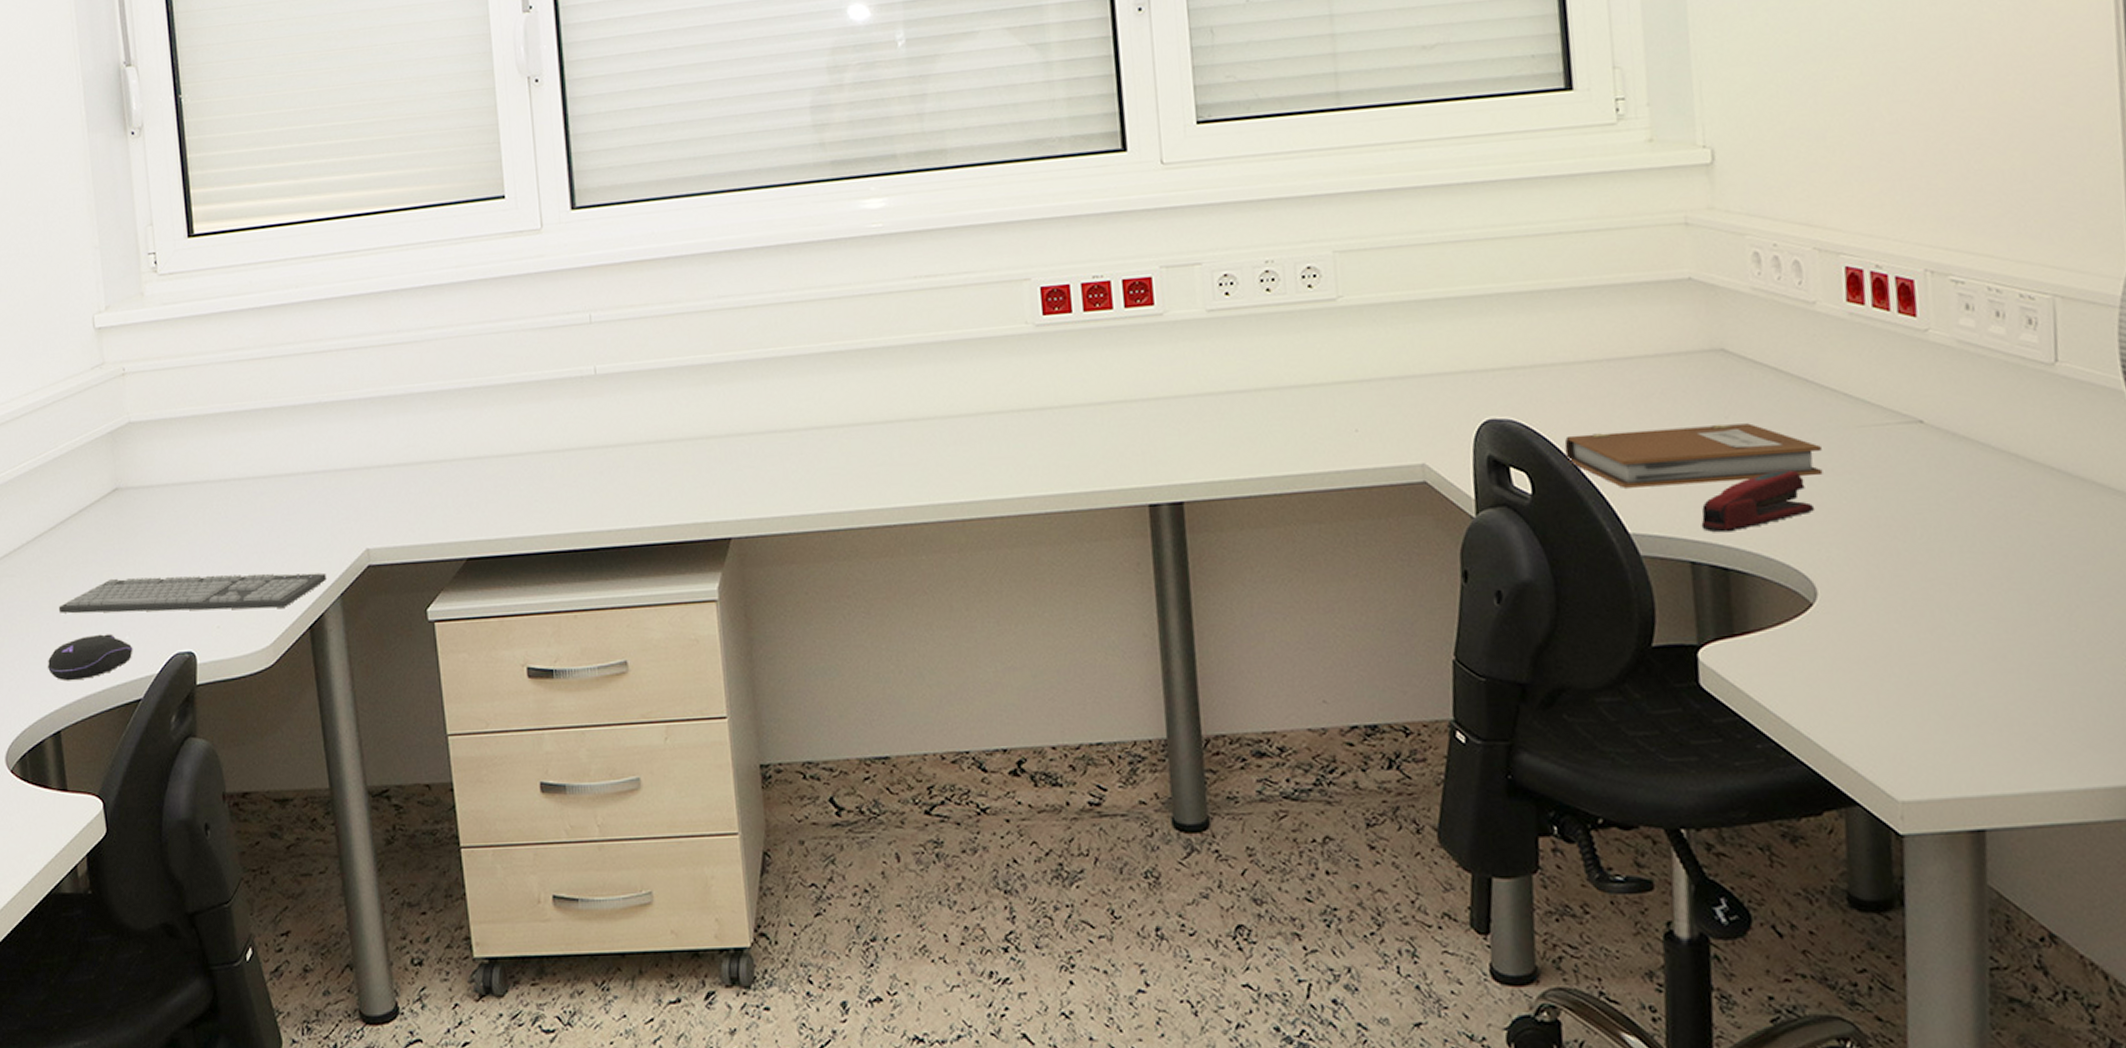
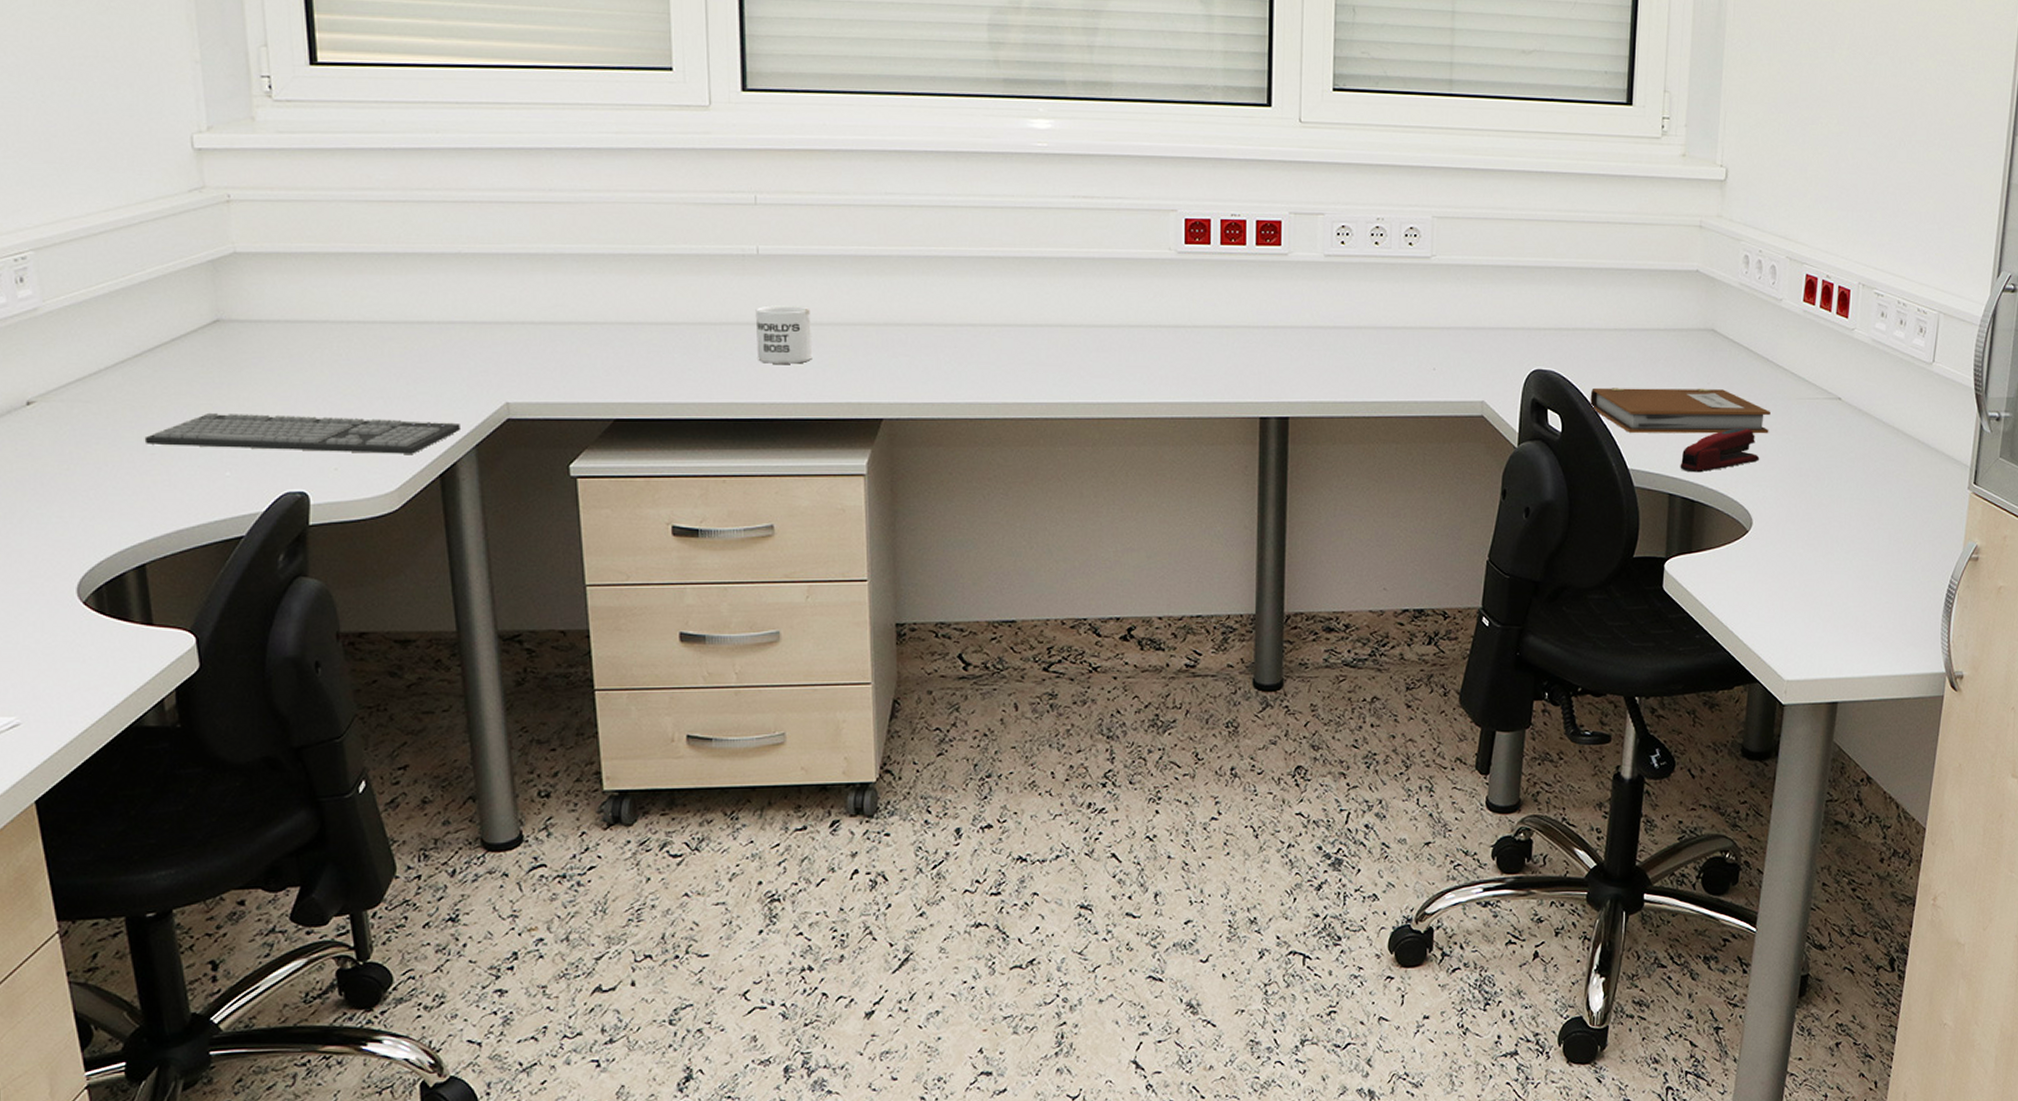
computer mouse: present [47,634,133,681] -> none [129,468,235,514]
mug: none [596,424,656,488] -> present [755,305,813,364]

